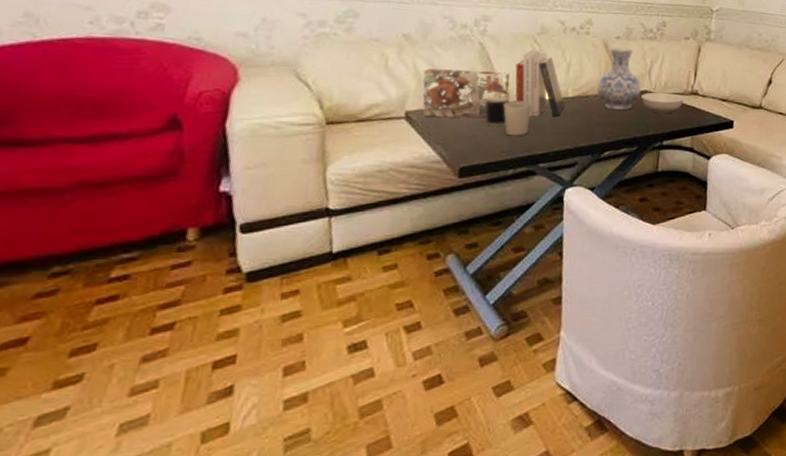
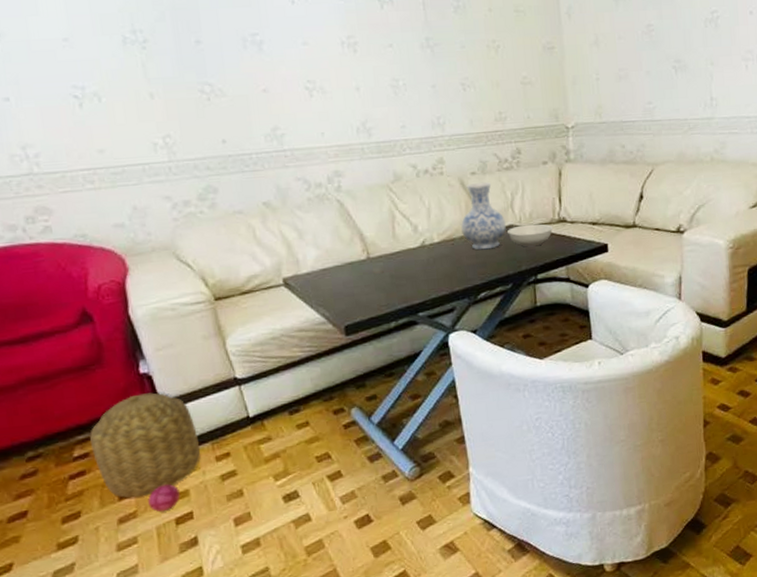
basket: none [134,214,267,332] -> present [90,392,201,498]
toy ball: none [185,320,228,353] -> present [148,484,180,512]
book: present [422,68,511,119] -> none [290,227,378,281]
mug: present [484,96,510,128] -> none [354,251,379,283]
cup: present [503,101,531,136] -> none [373,253,402,290]
books: present [515,50,565,118] -> none [376,199,433,268]

